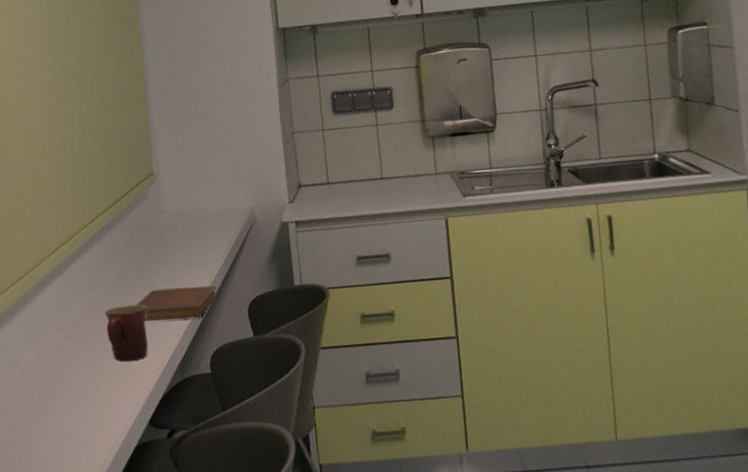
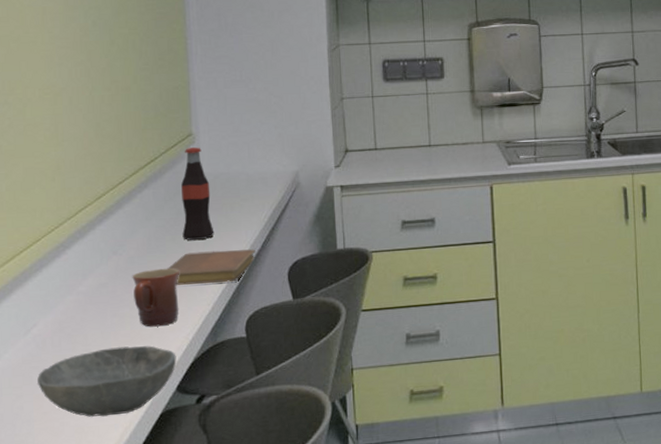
bowl: none [26,380,148,449] -> present [37,345,177,418]
bottle: none [146,186,178,277] -> present [181,147,215,240]

